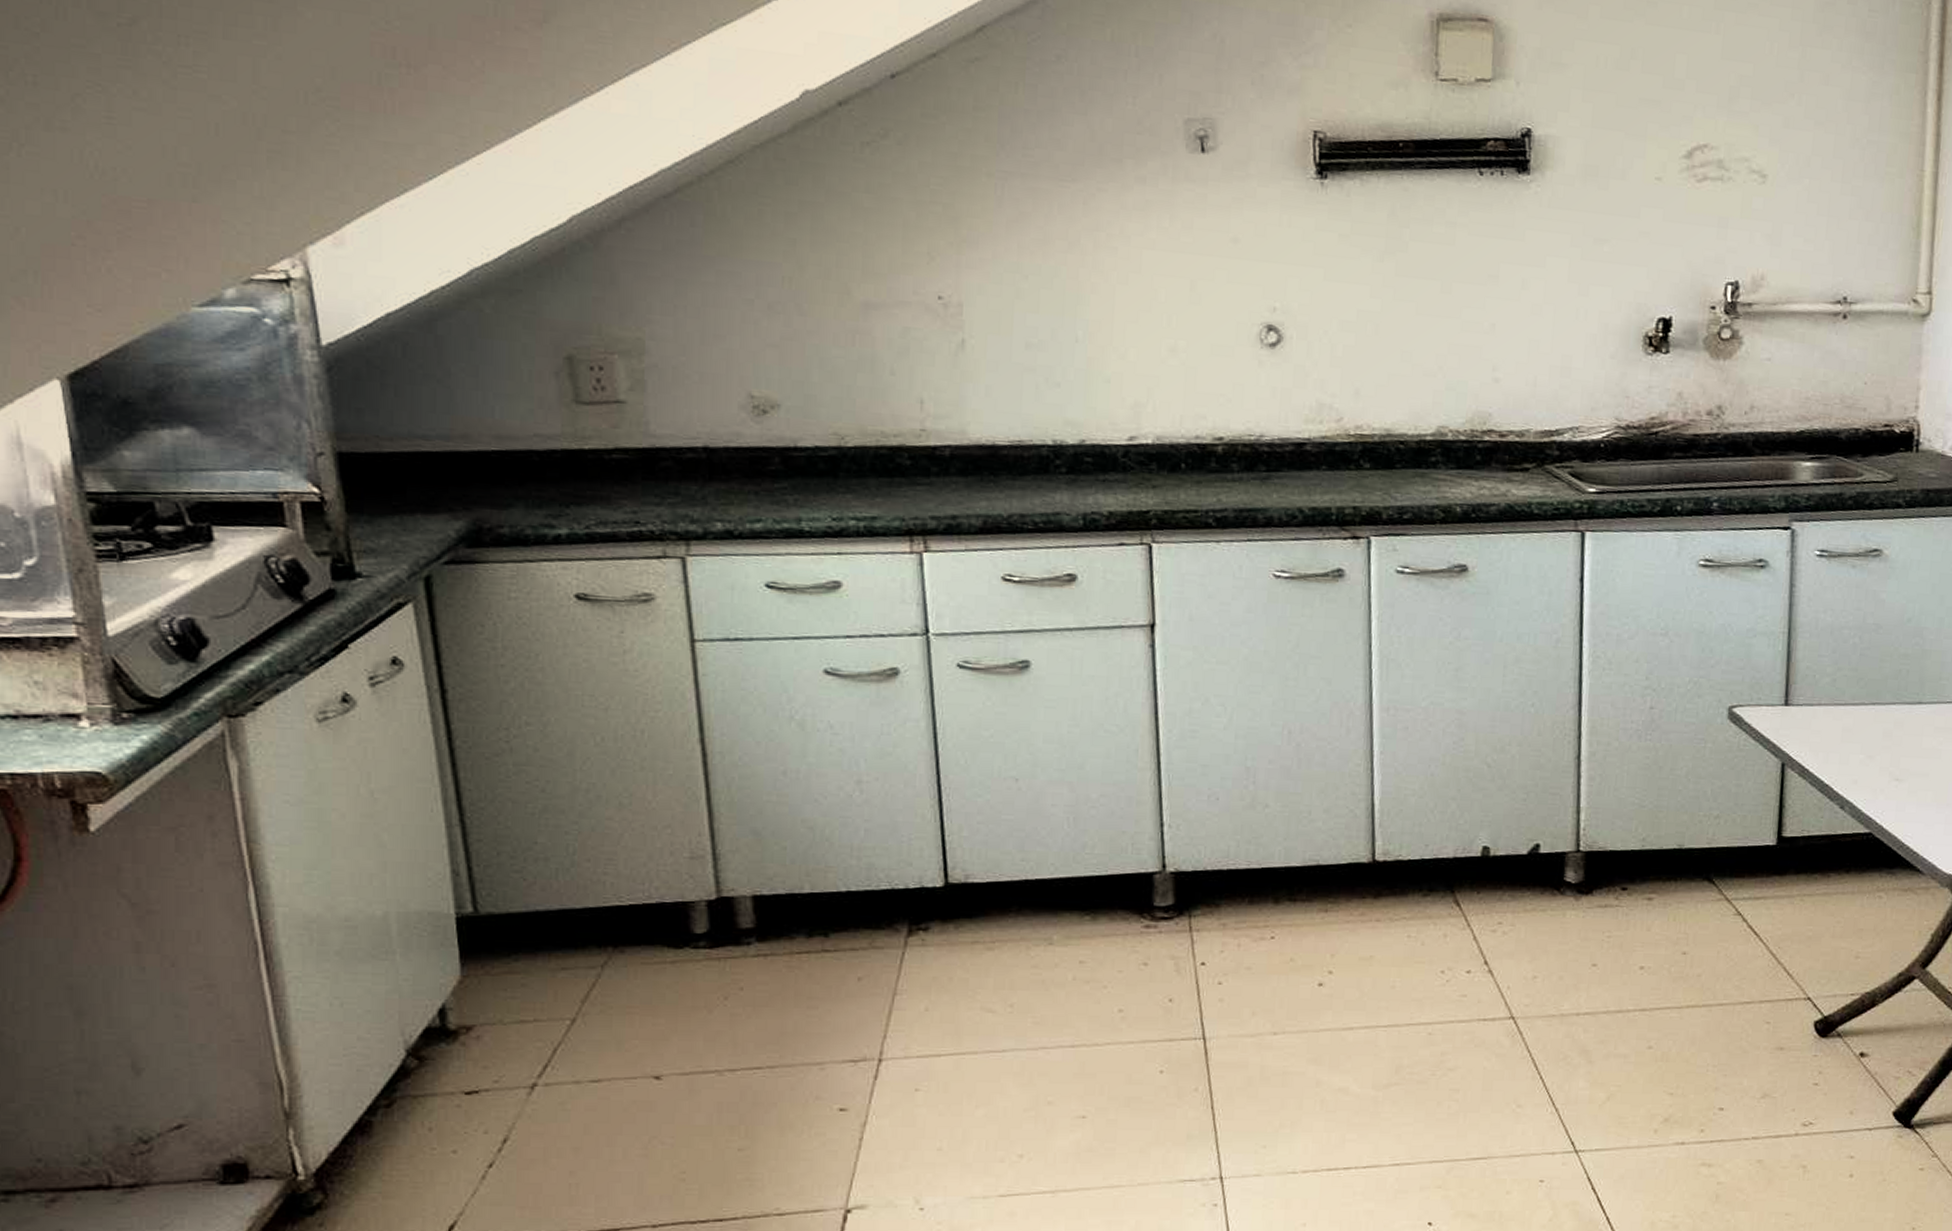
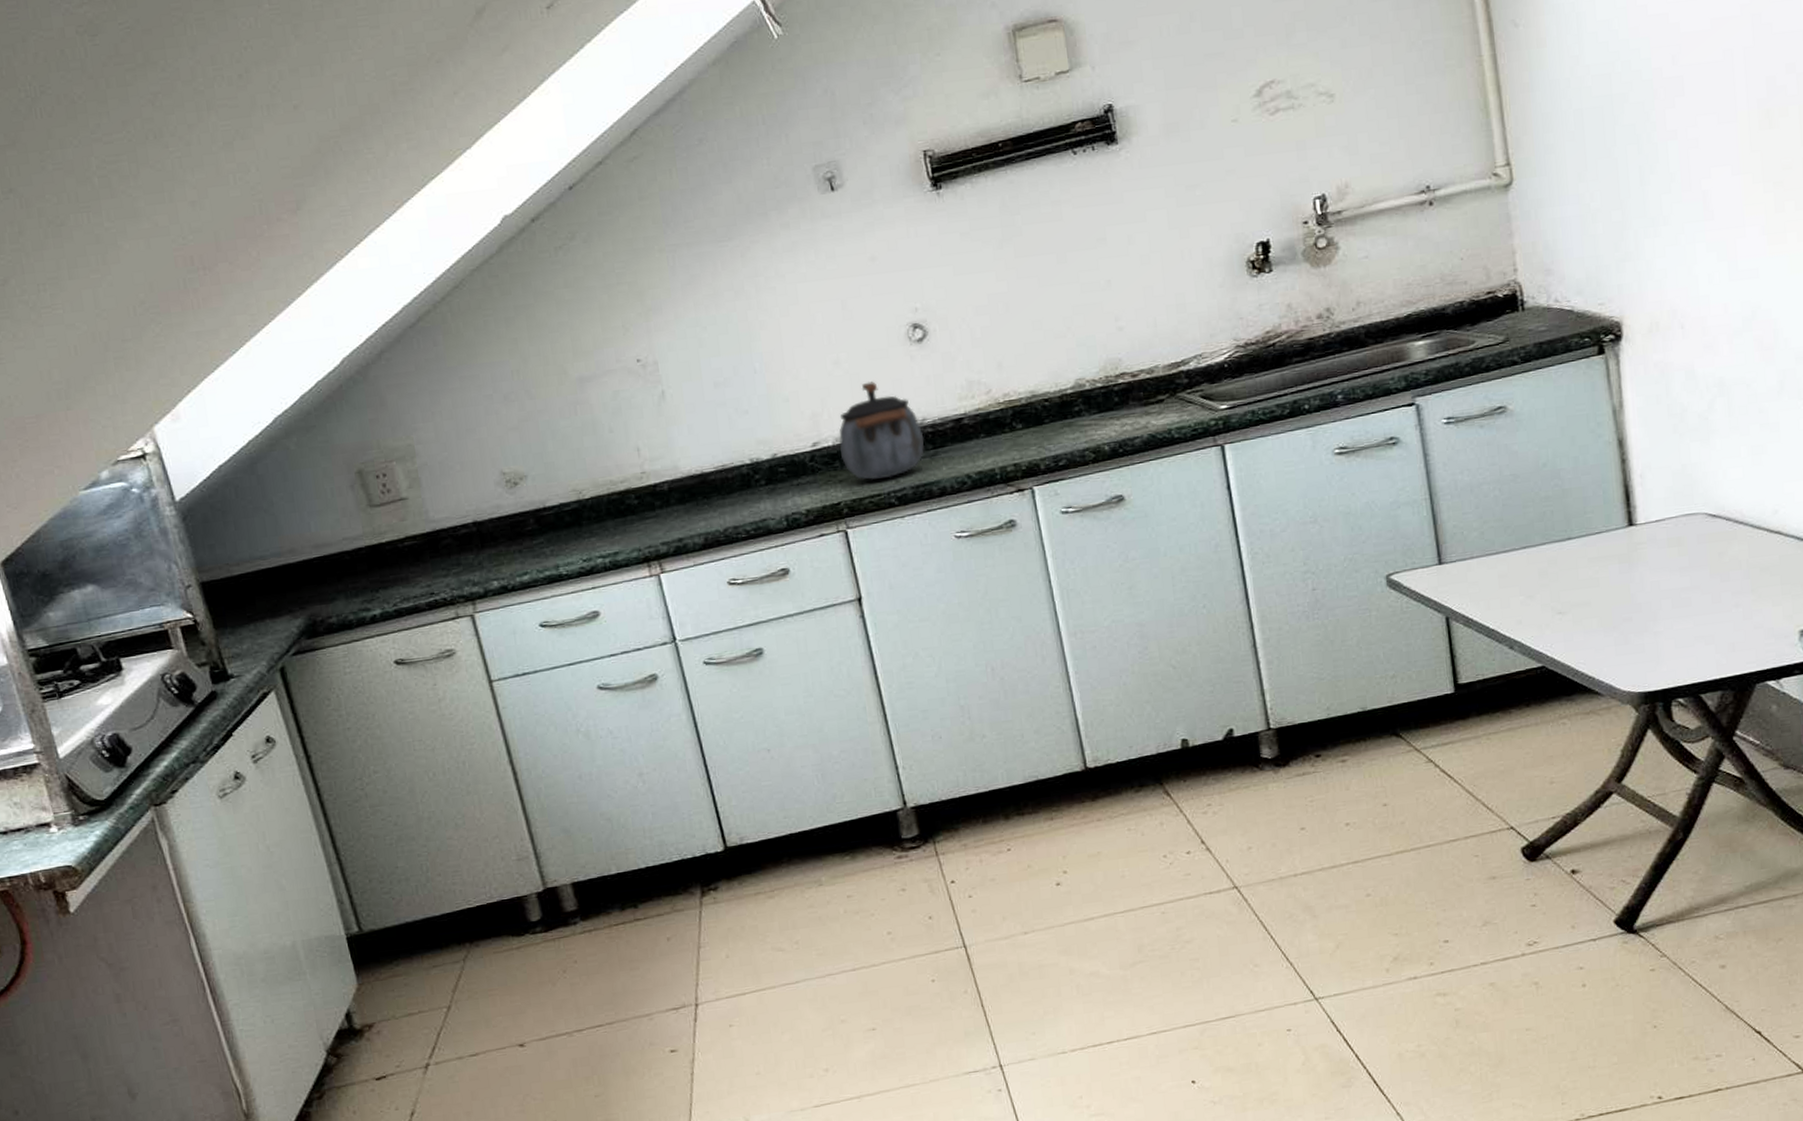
kettle: none [1160,380,1258,495] -> present [839,381,924,480]

